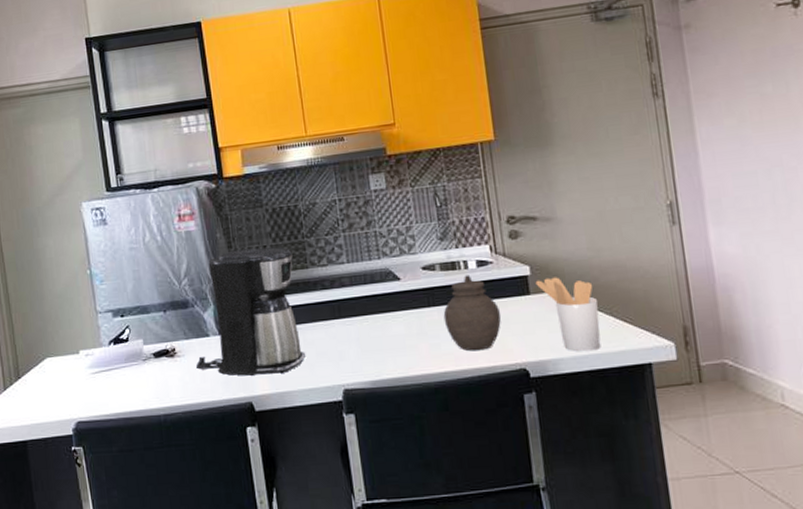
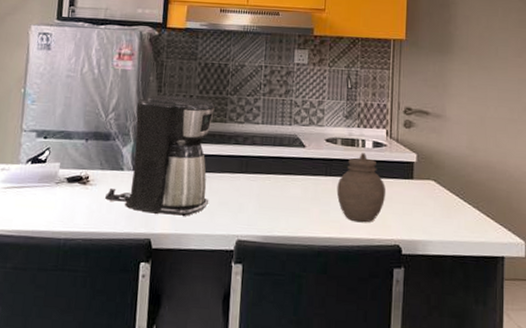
utensil holder: present [535,277,601,352] -> none [419,167,469,239]

